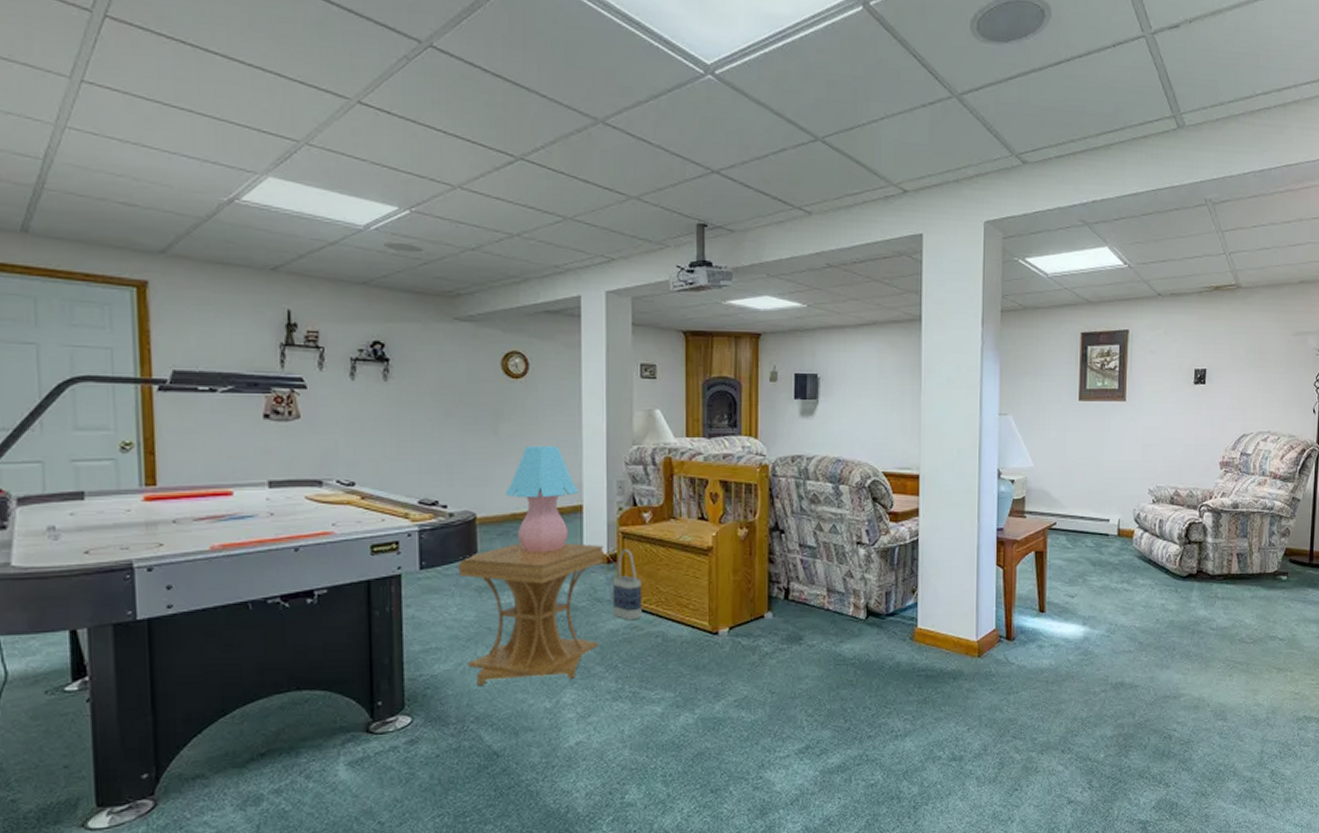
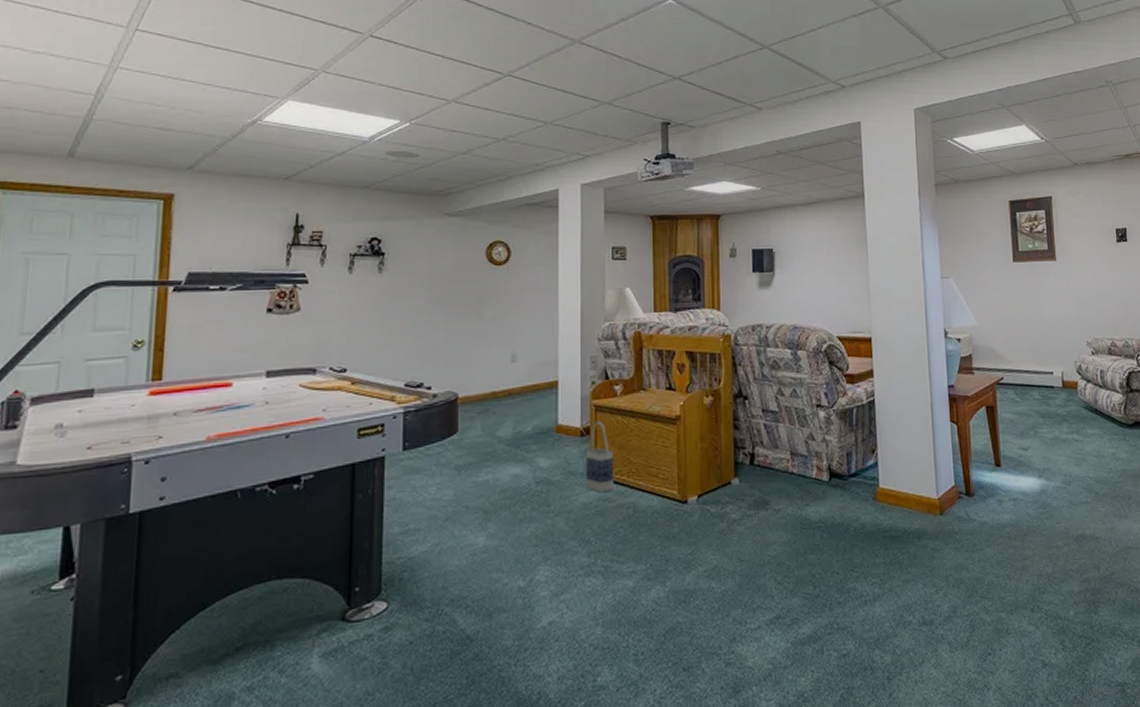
side table: present [457,542,604,686] -> none [438,418,578,566]
table lamp: present [506,445,578,553] -> none [486,325,554,429]

